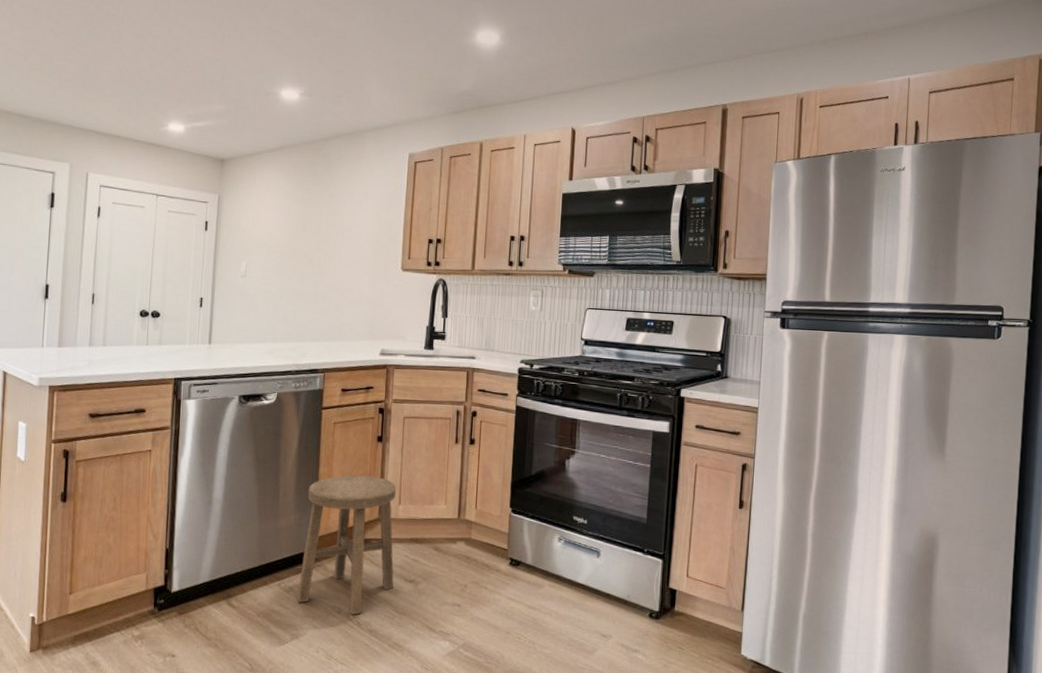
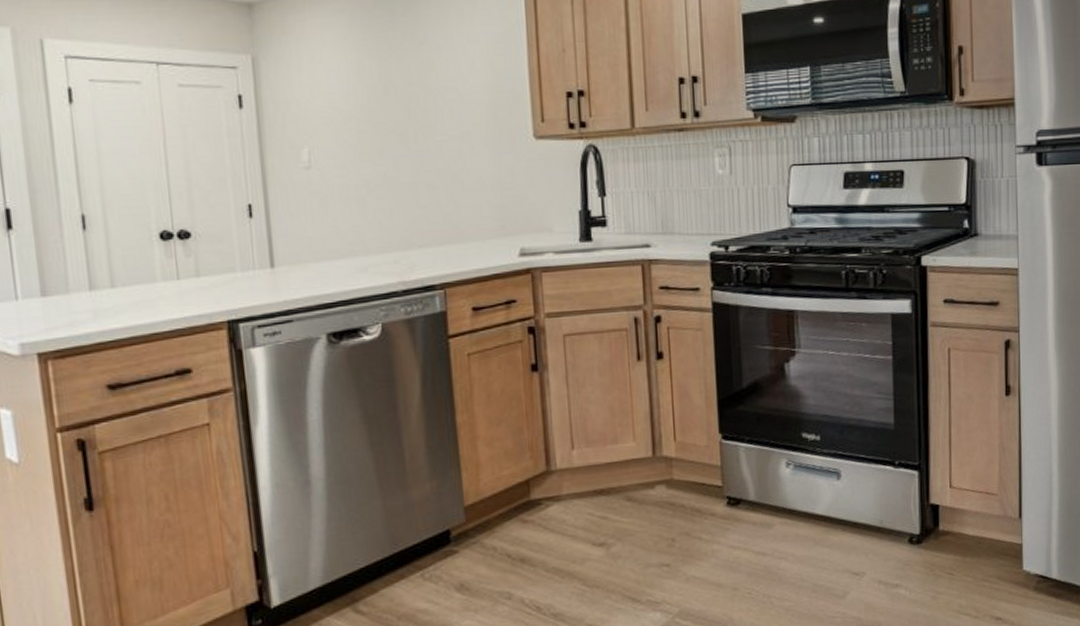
stool: present [297,475,396,615] -> none [444,417,580,599]

